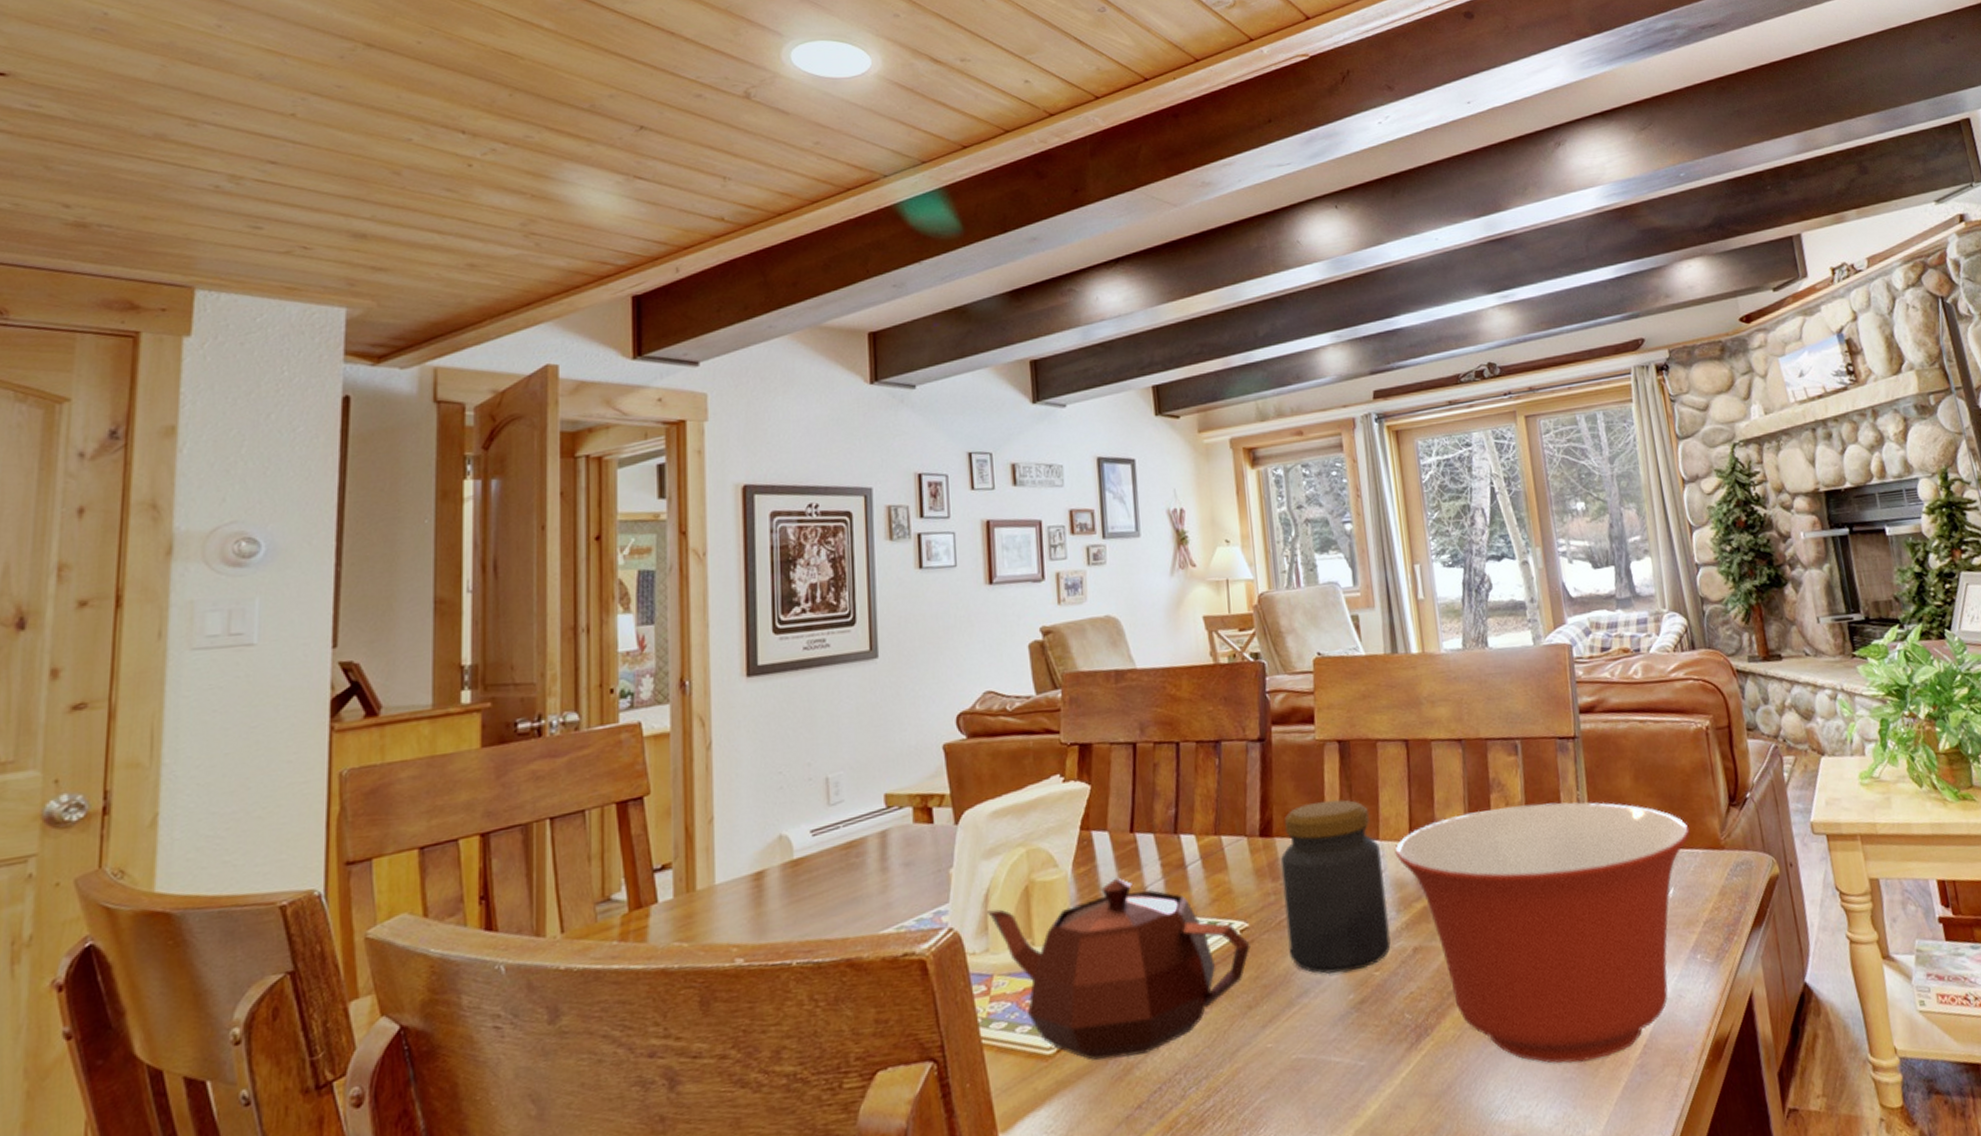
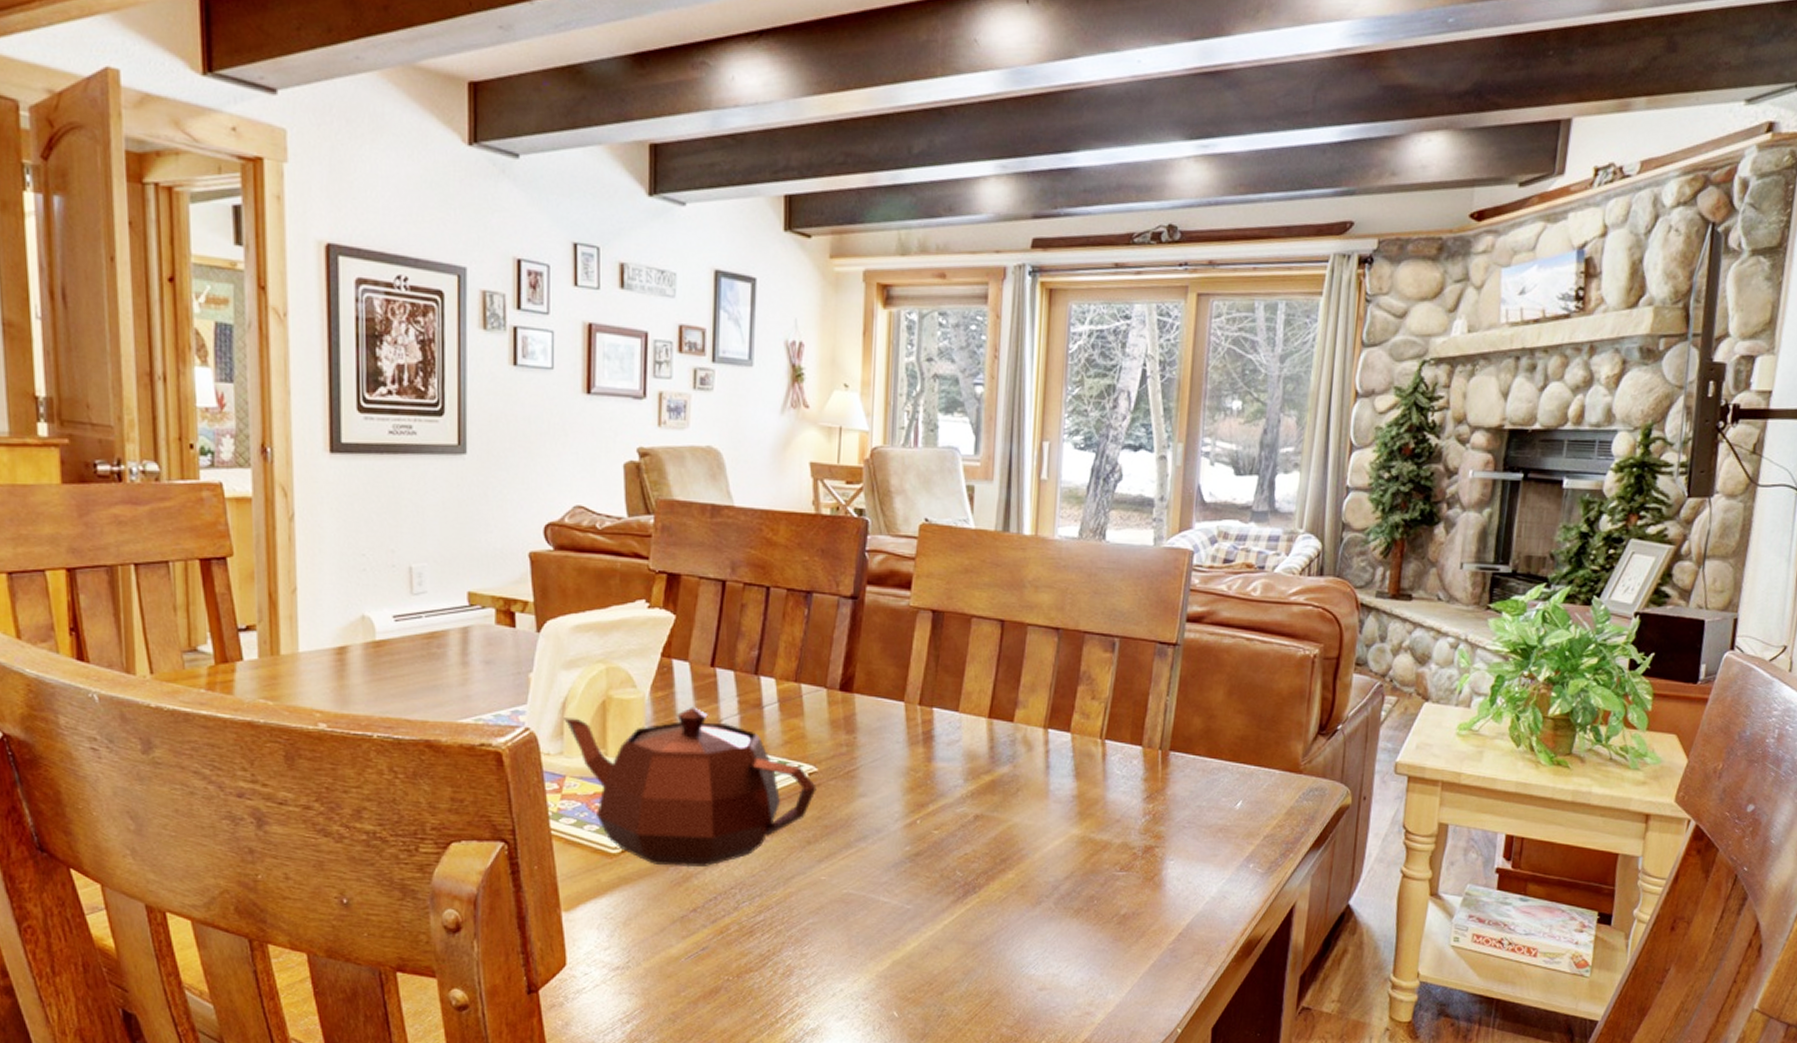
jar: present [1280,799,1391,974] -> none [854,666,958,826]
mixing bowl: present [1395,801,1691,1063] -> none [972,700,1272,938]

